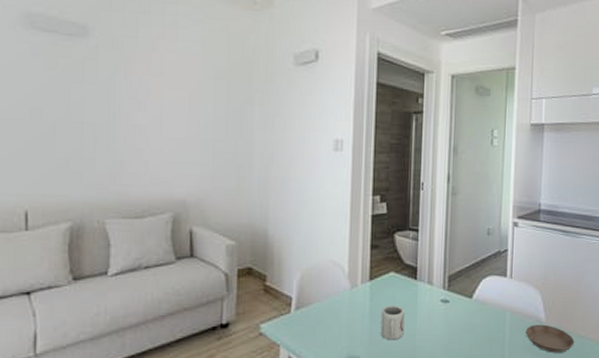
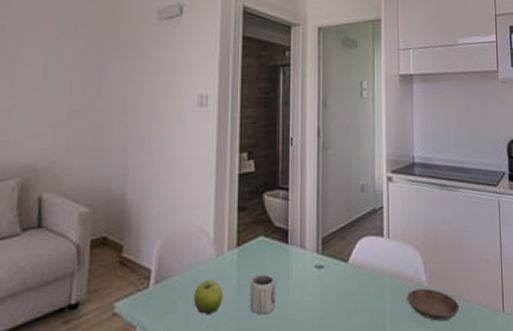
fruit: none [330,308,357,338] -> present [193,279,224,315]

